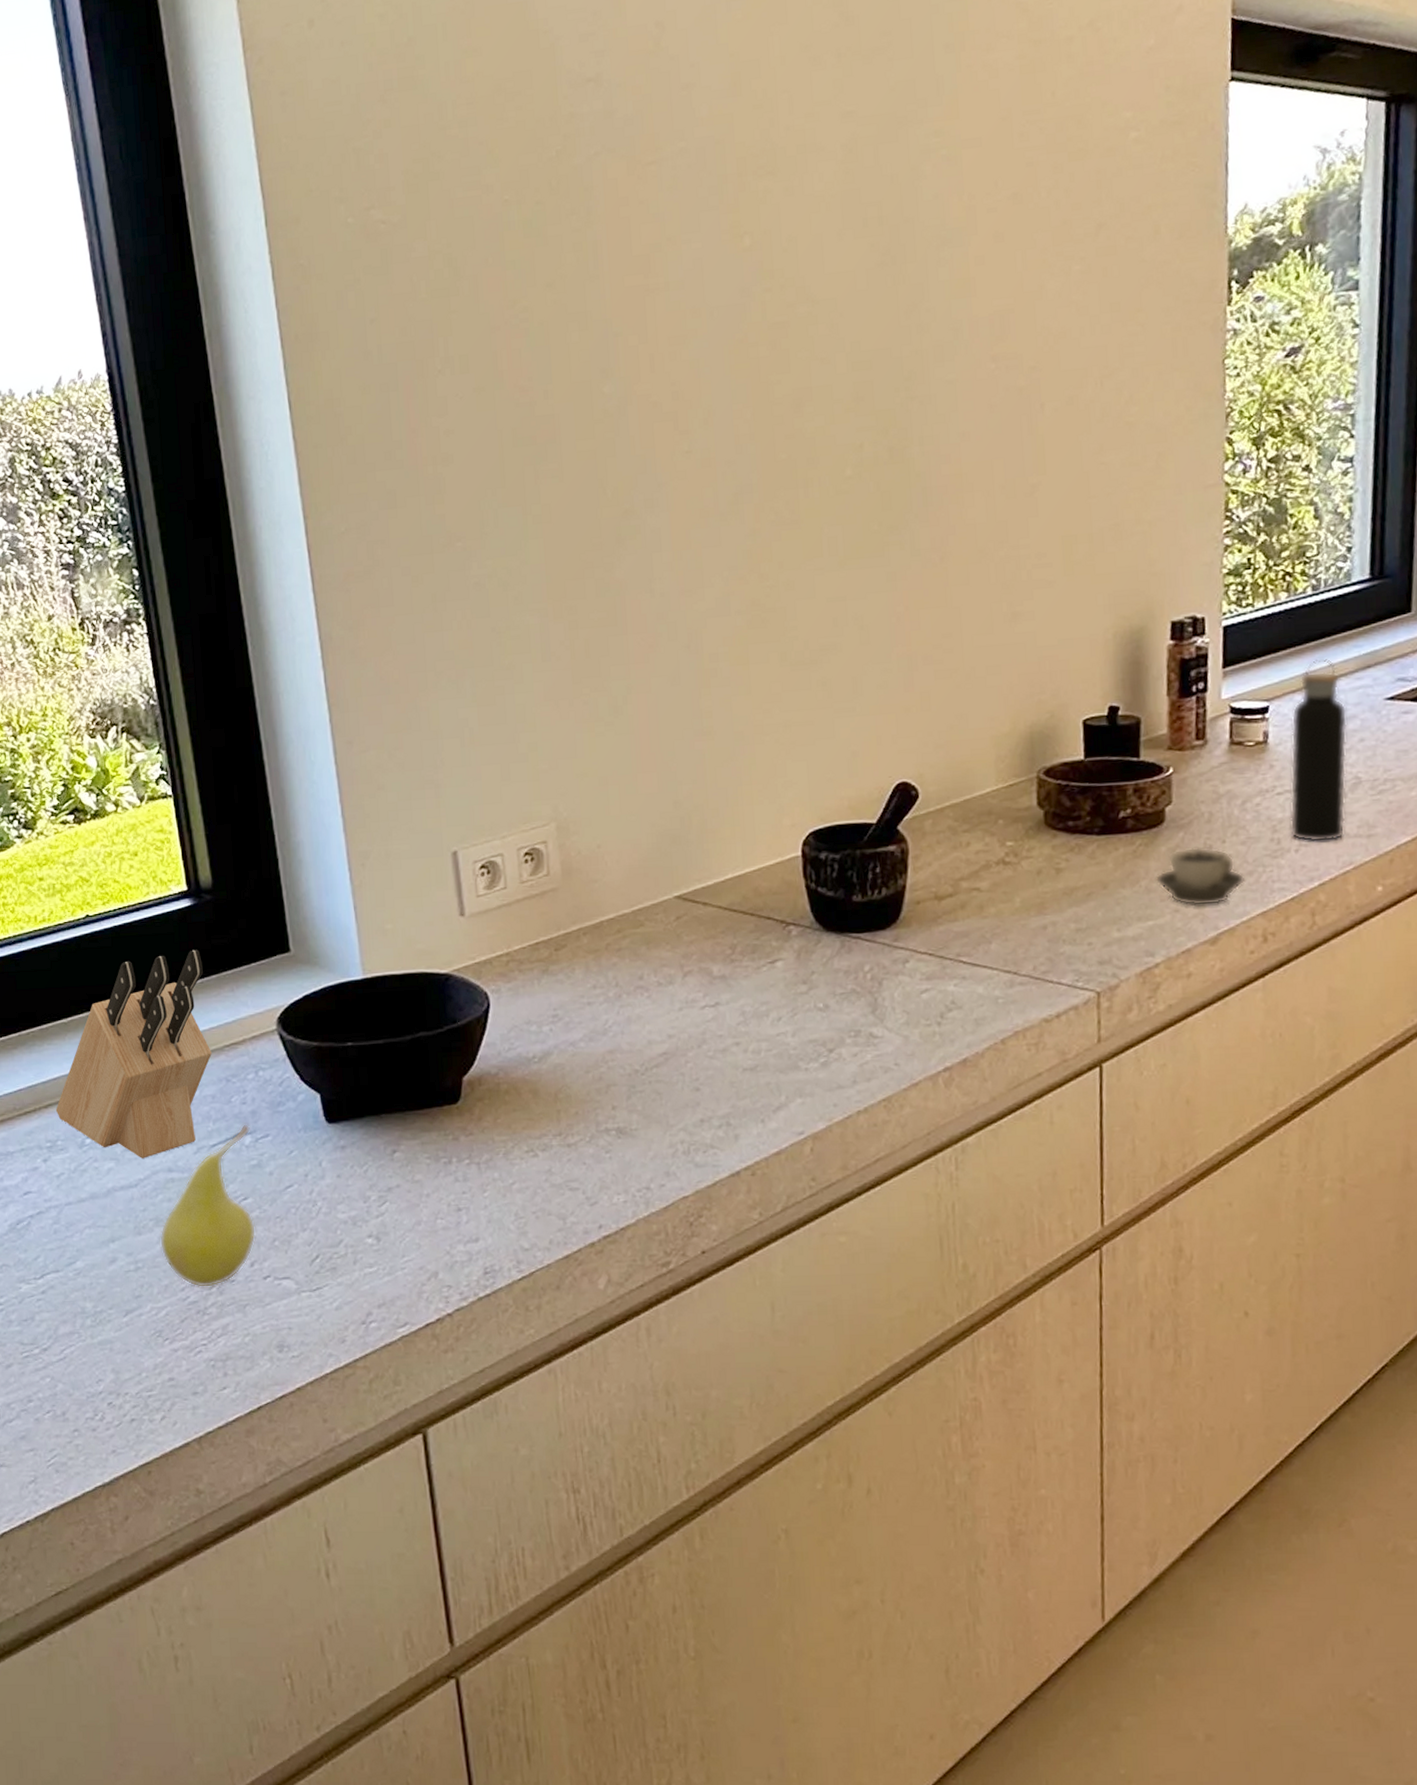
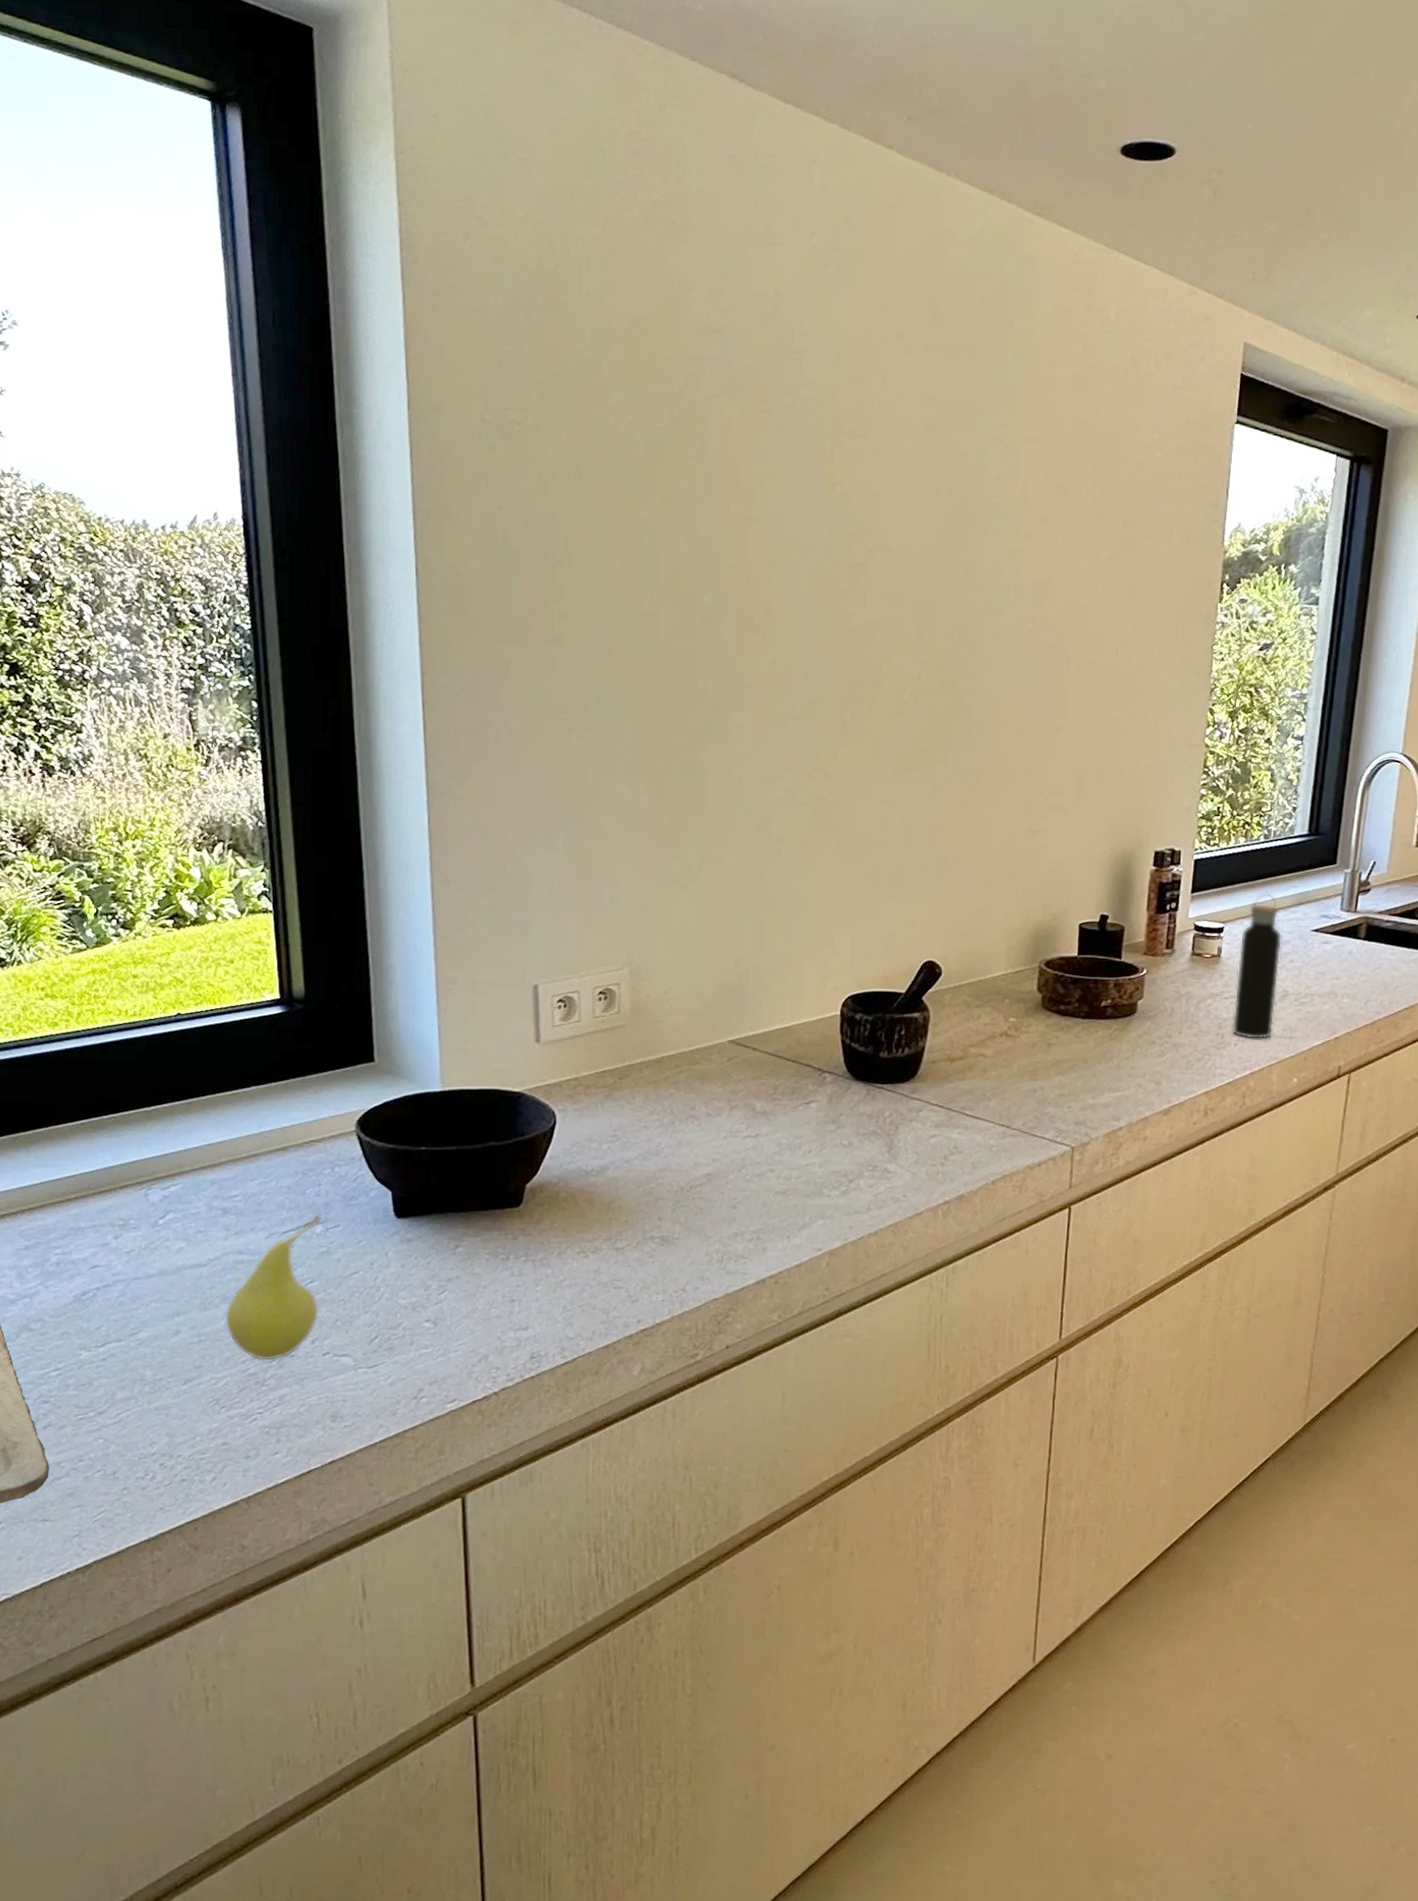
knife block: present [55,949,212,1158] -> none [131,1053,291,1240]
cup: present [1156,847,1246,907] -> none [1126,1036,1195,1084]

